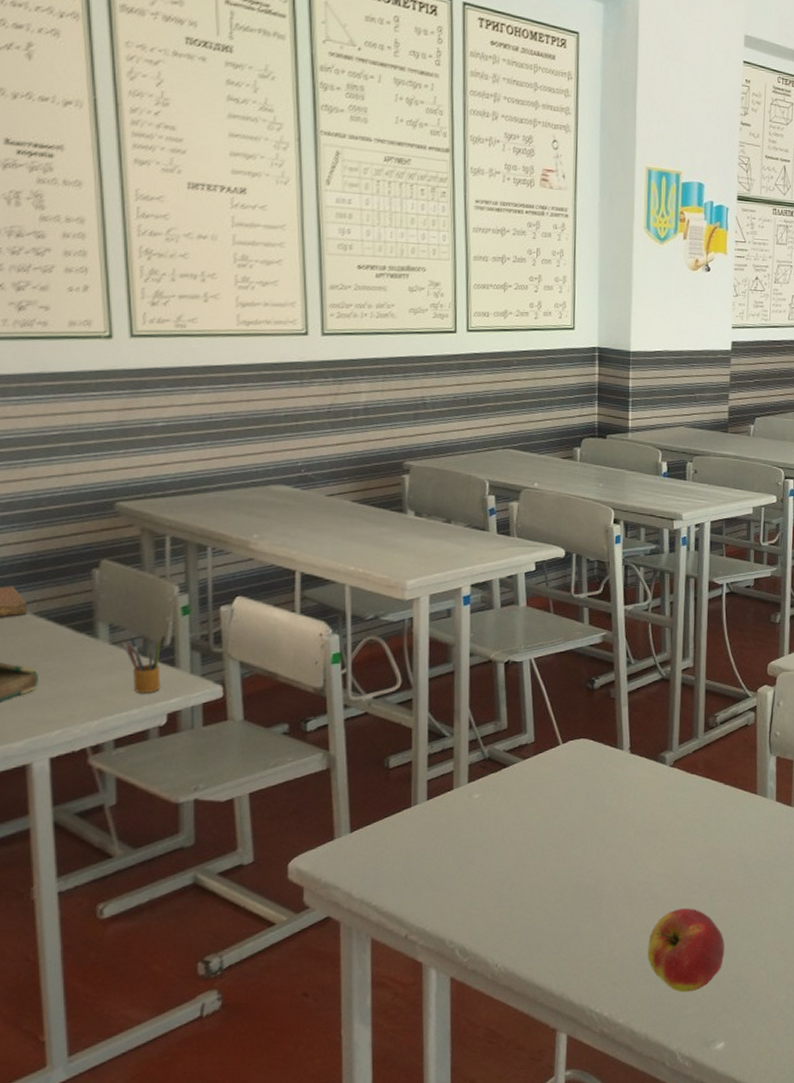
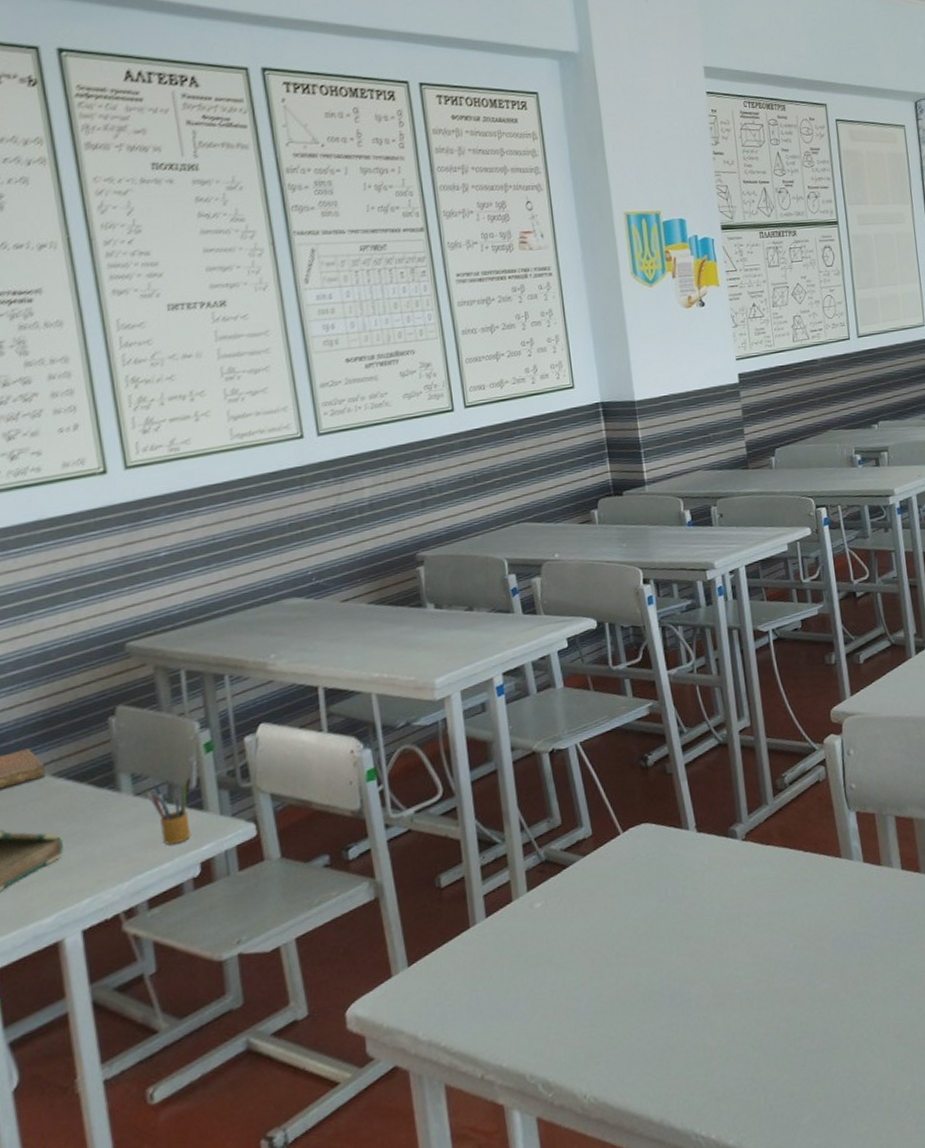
apple: present [648,908,725,993] -> none [748,998,835,1099]

